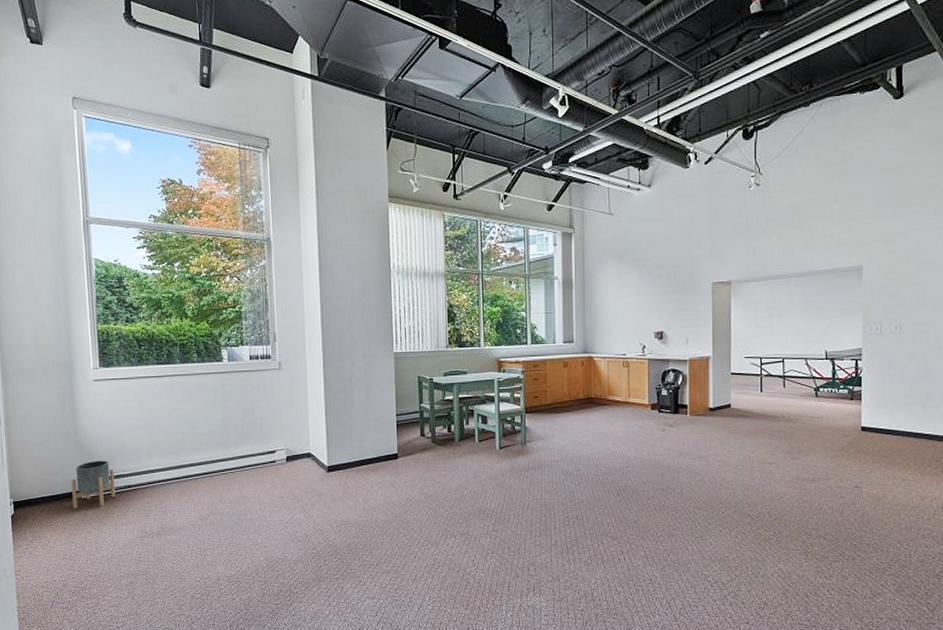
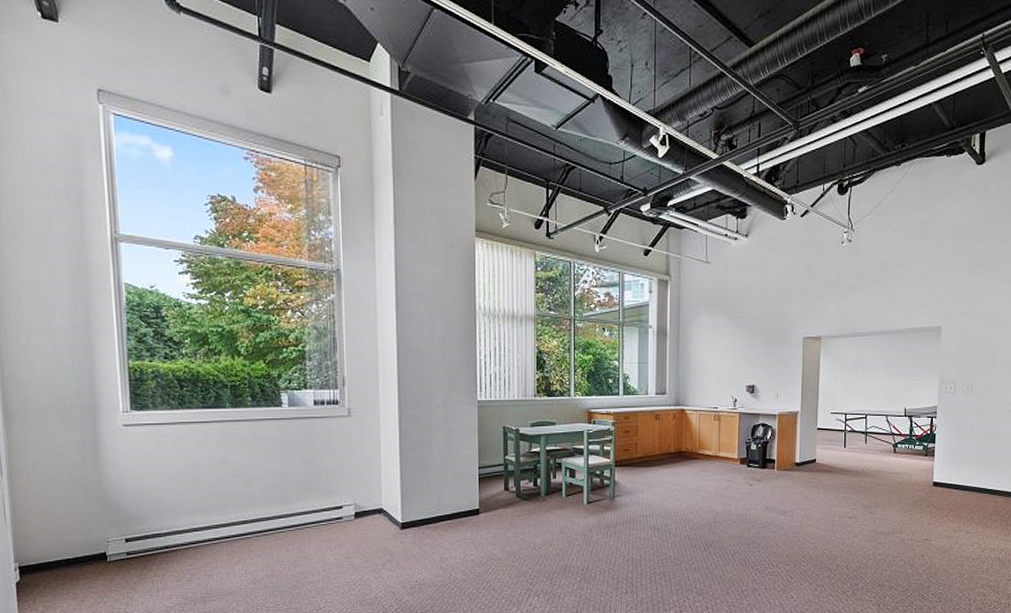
planter: present [71,460,116,508] -> none [94,517,150,573]

